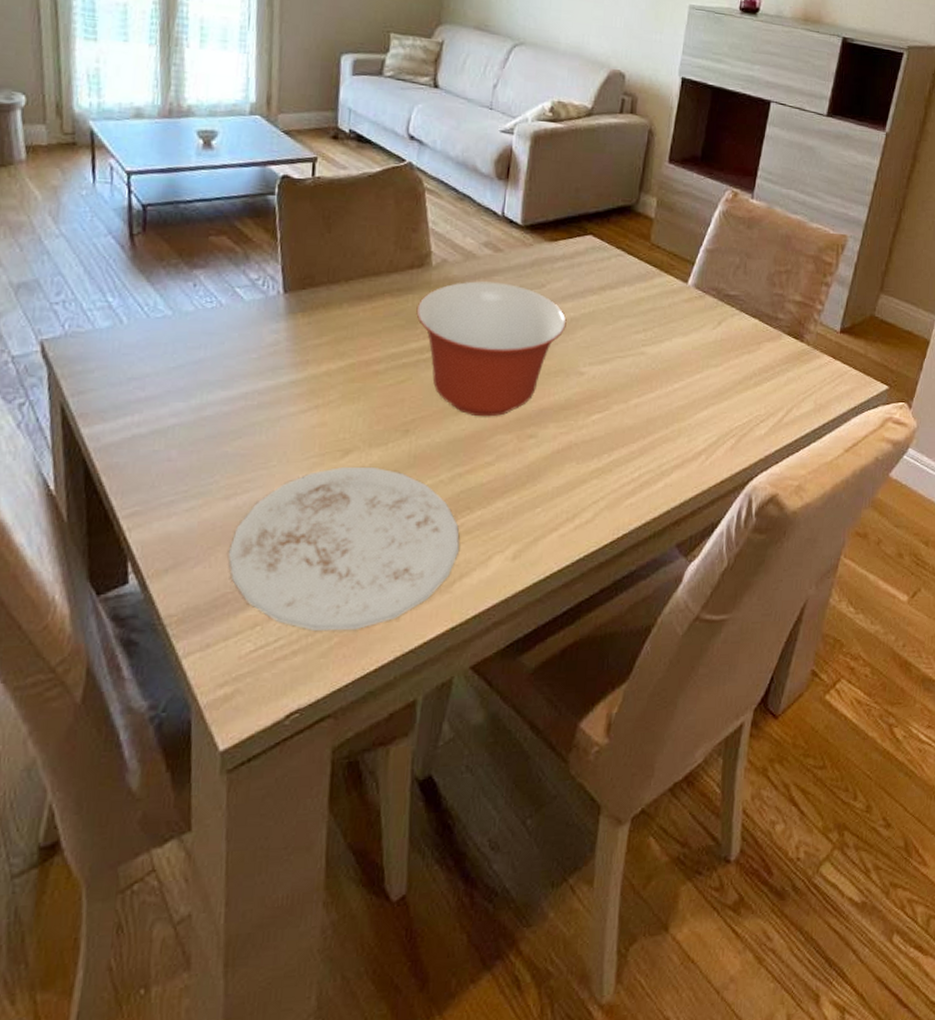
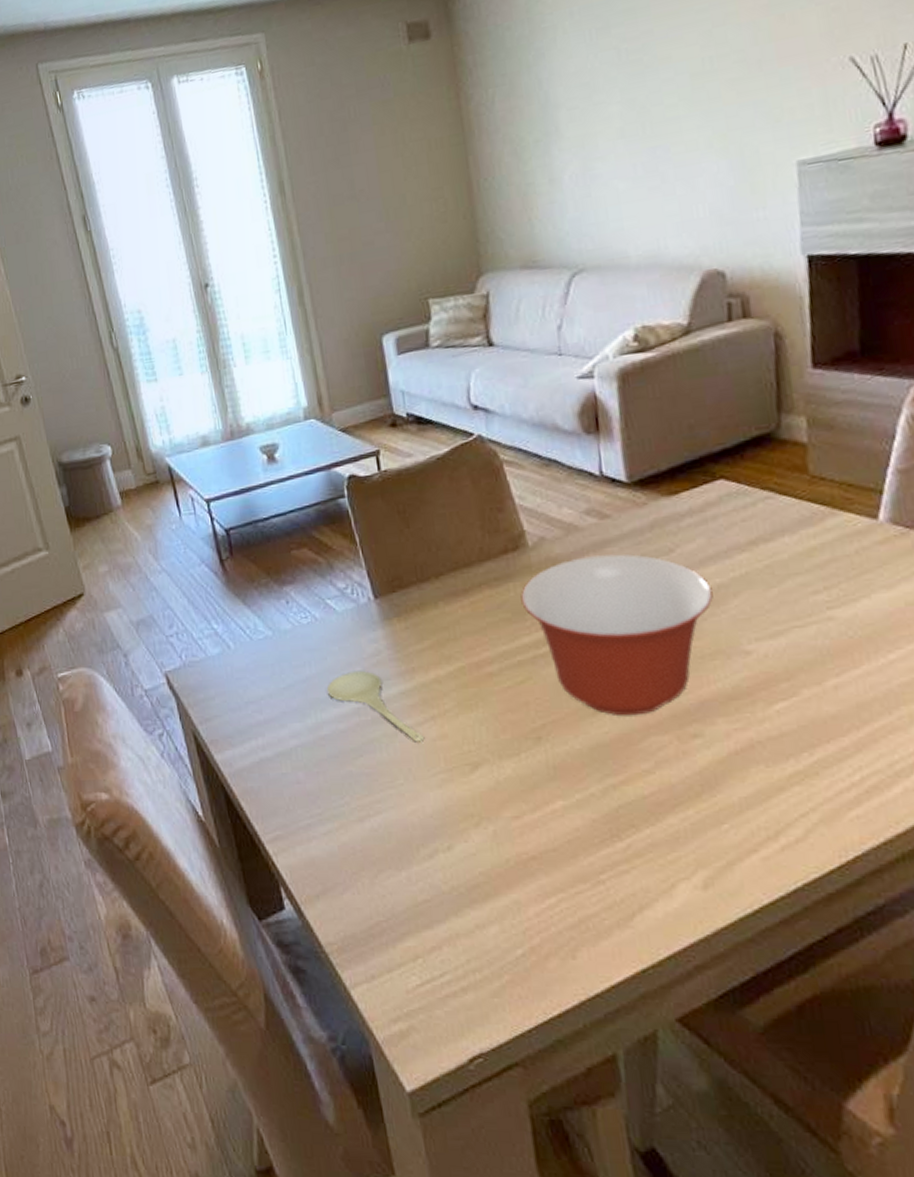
spoon: none [217,358,305,428] -> present [326,671,425,742]
plate: present [228,467,460,631] -> none [373,782,632,968]

